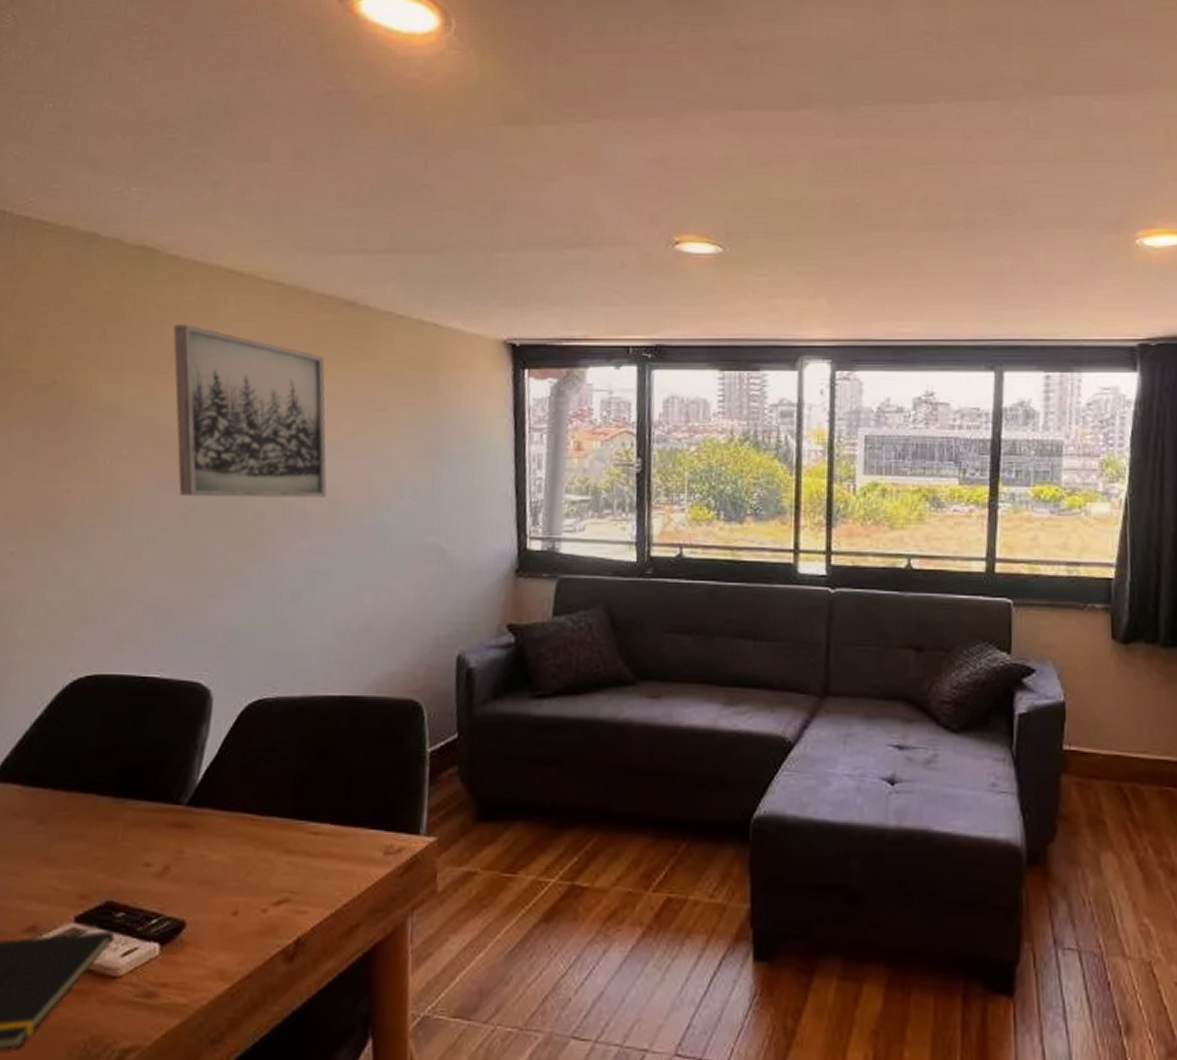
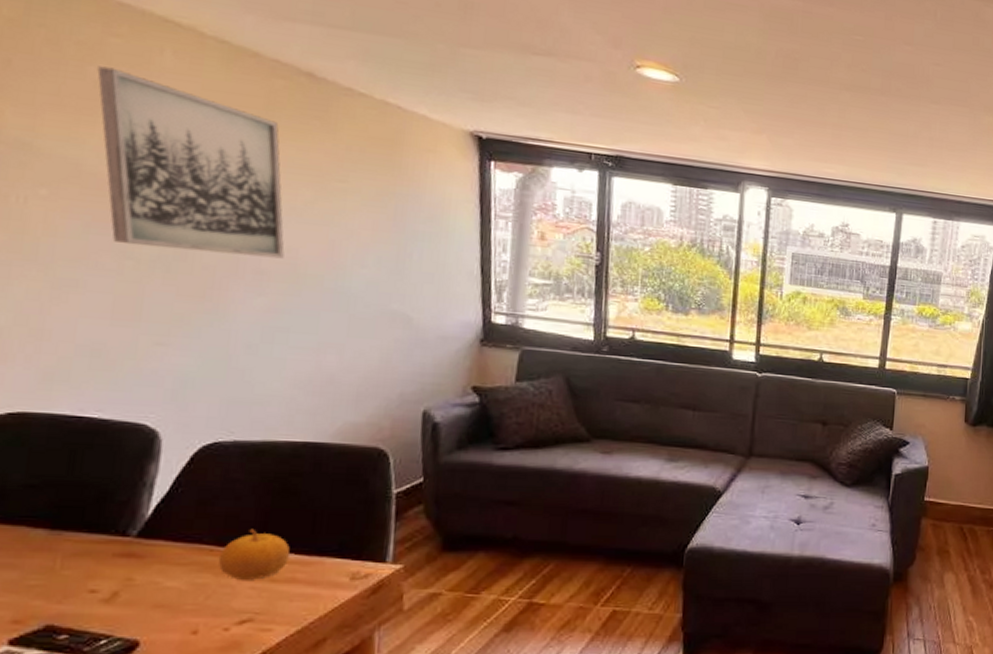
fruit: none [259,795,326,854] -> present [218,528,290,580]

